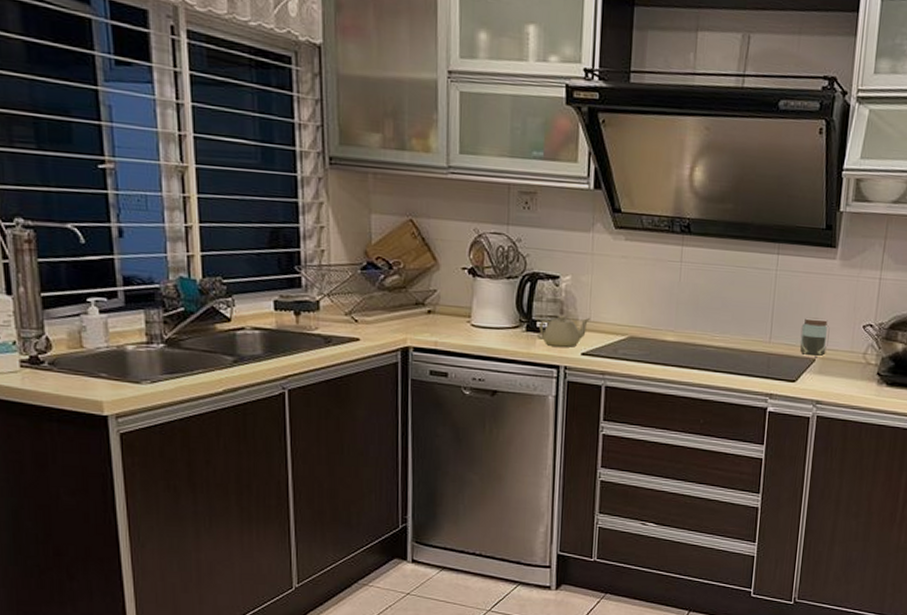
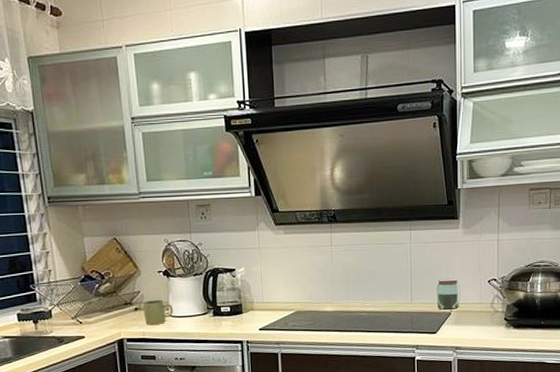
mug: none [438,302,476,334] -> present [143,299,173,325]
teapot: present [537,315,590,347] -> none [223,300,263,326]

